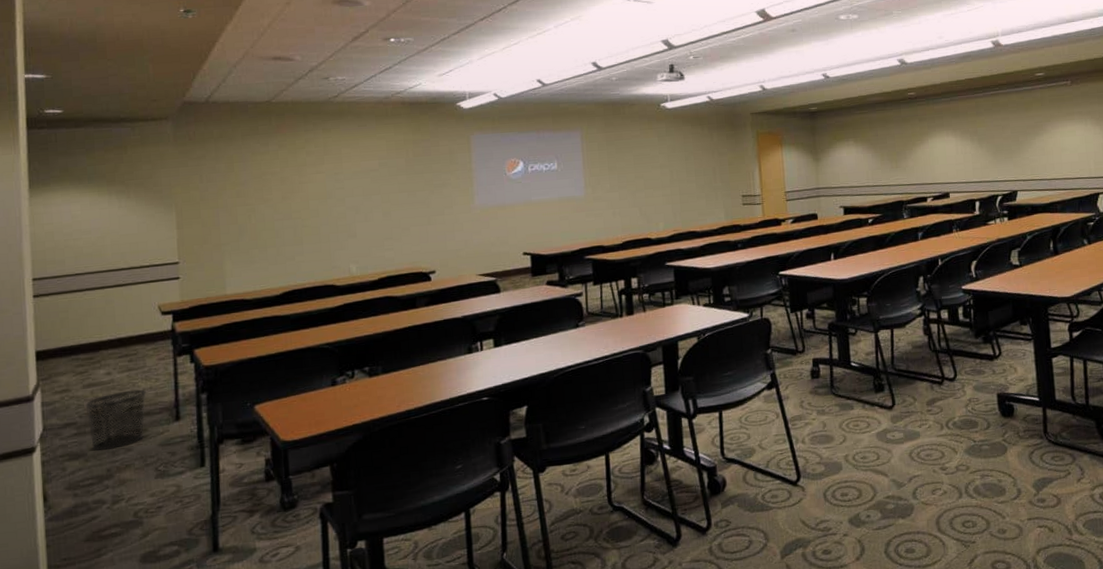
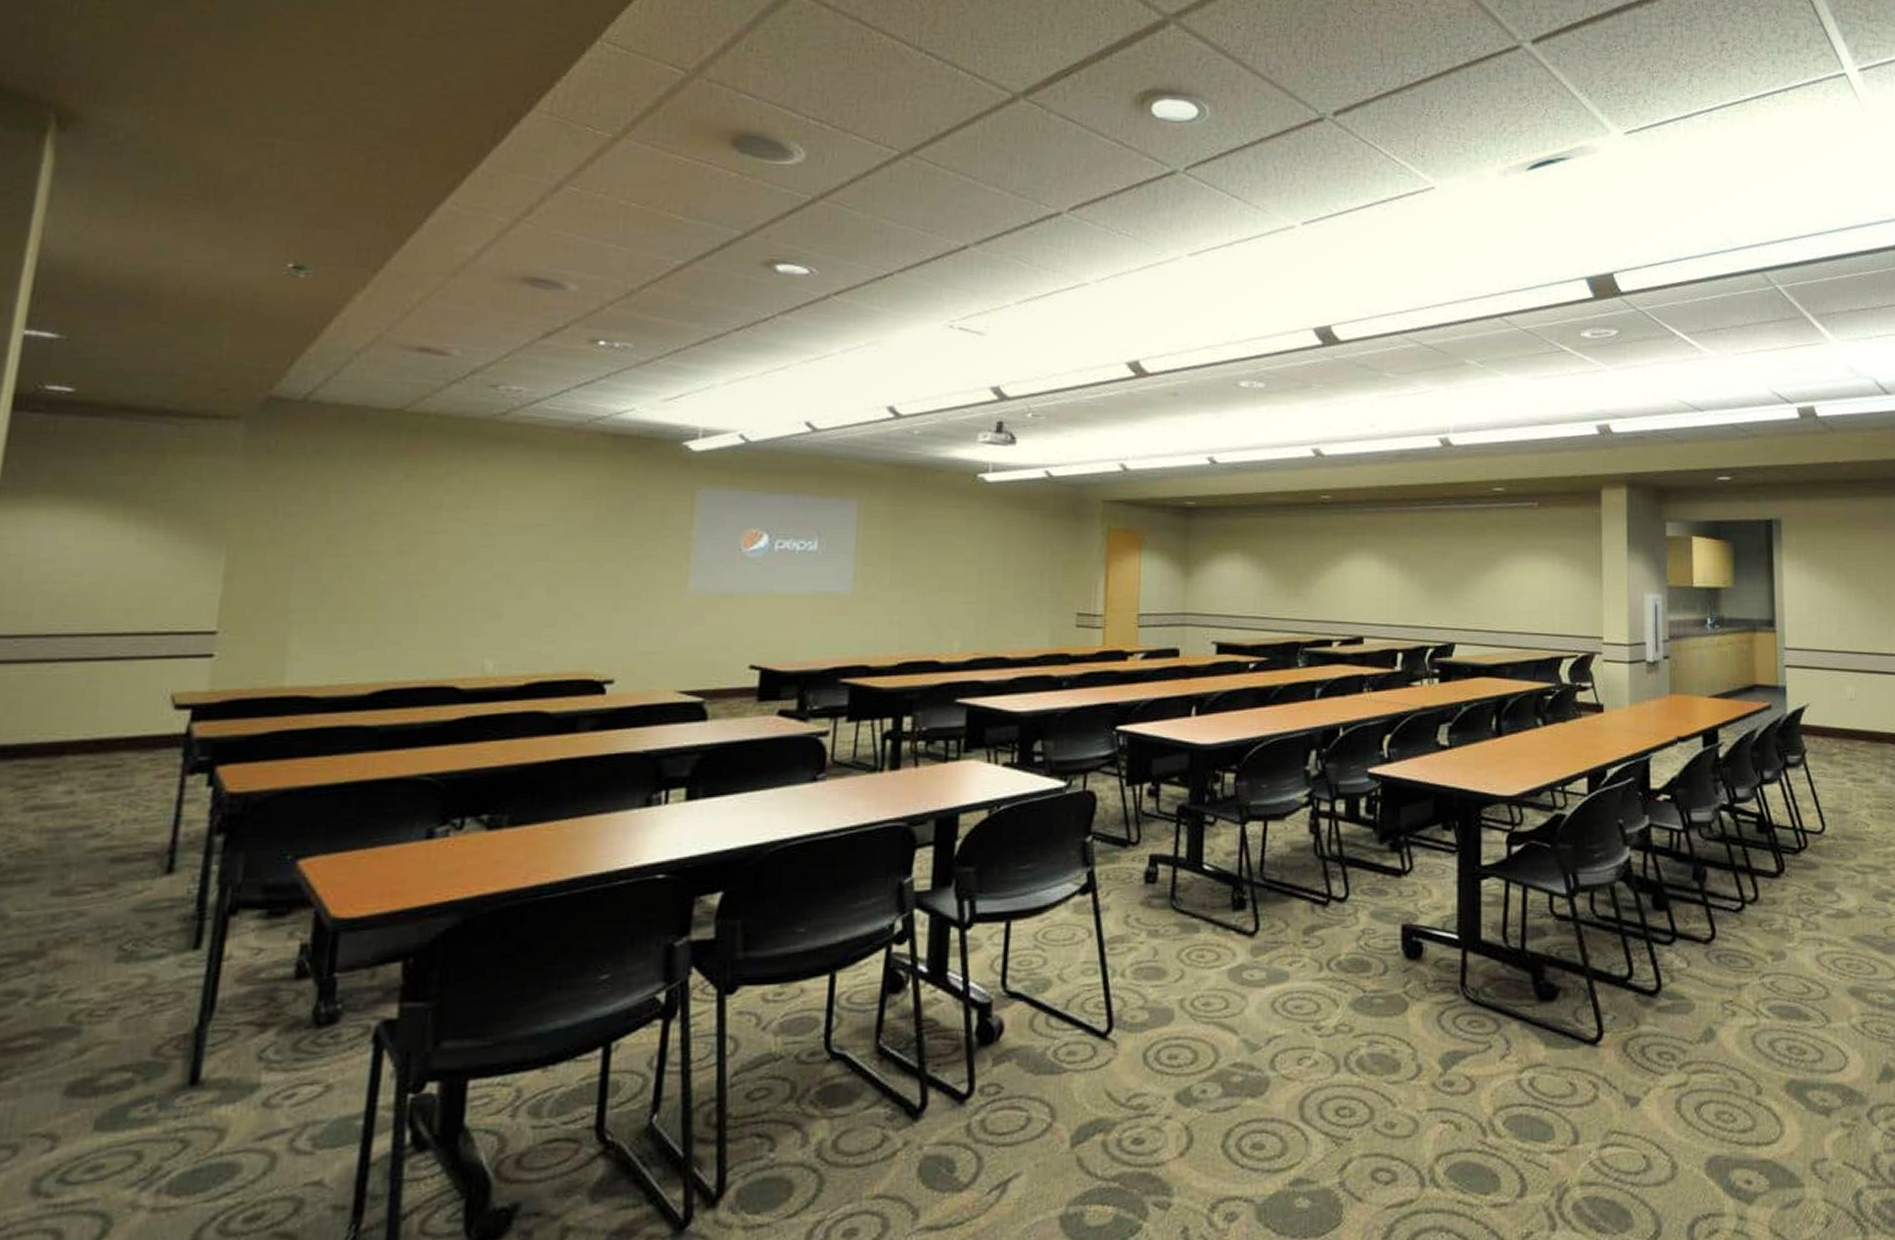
trash can: present [85,389,146,451] -> none [19,821,126,913]

